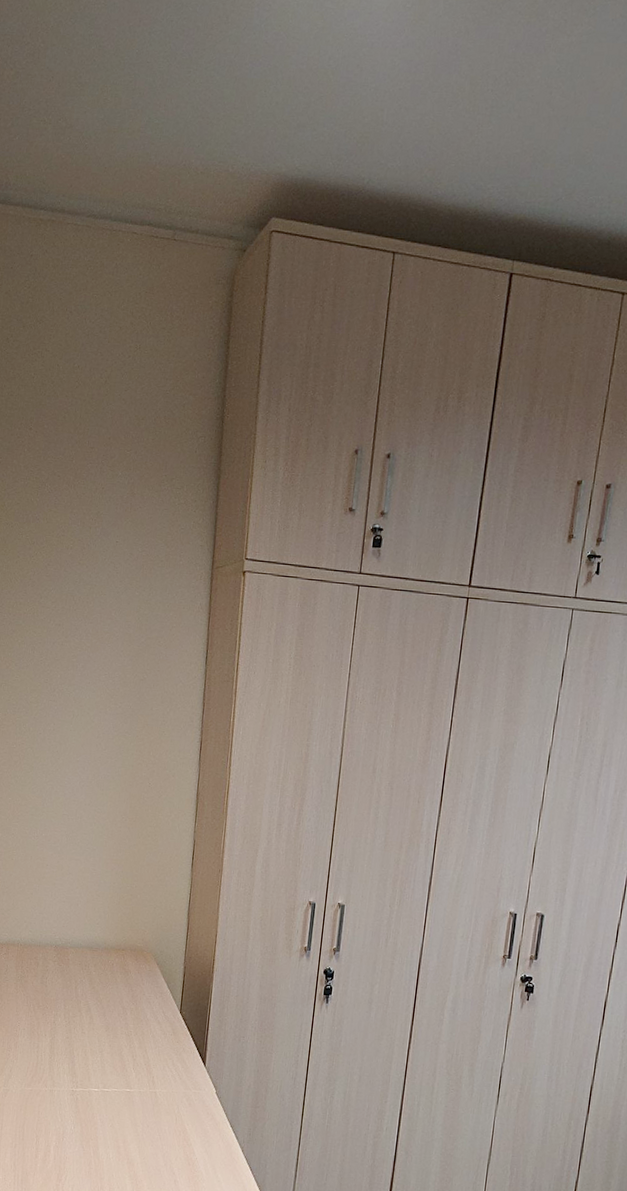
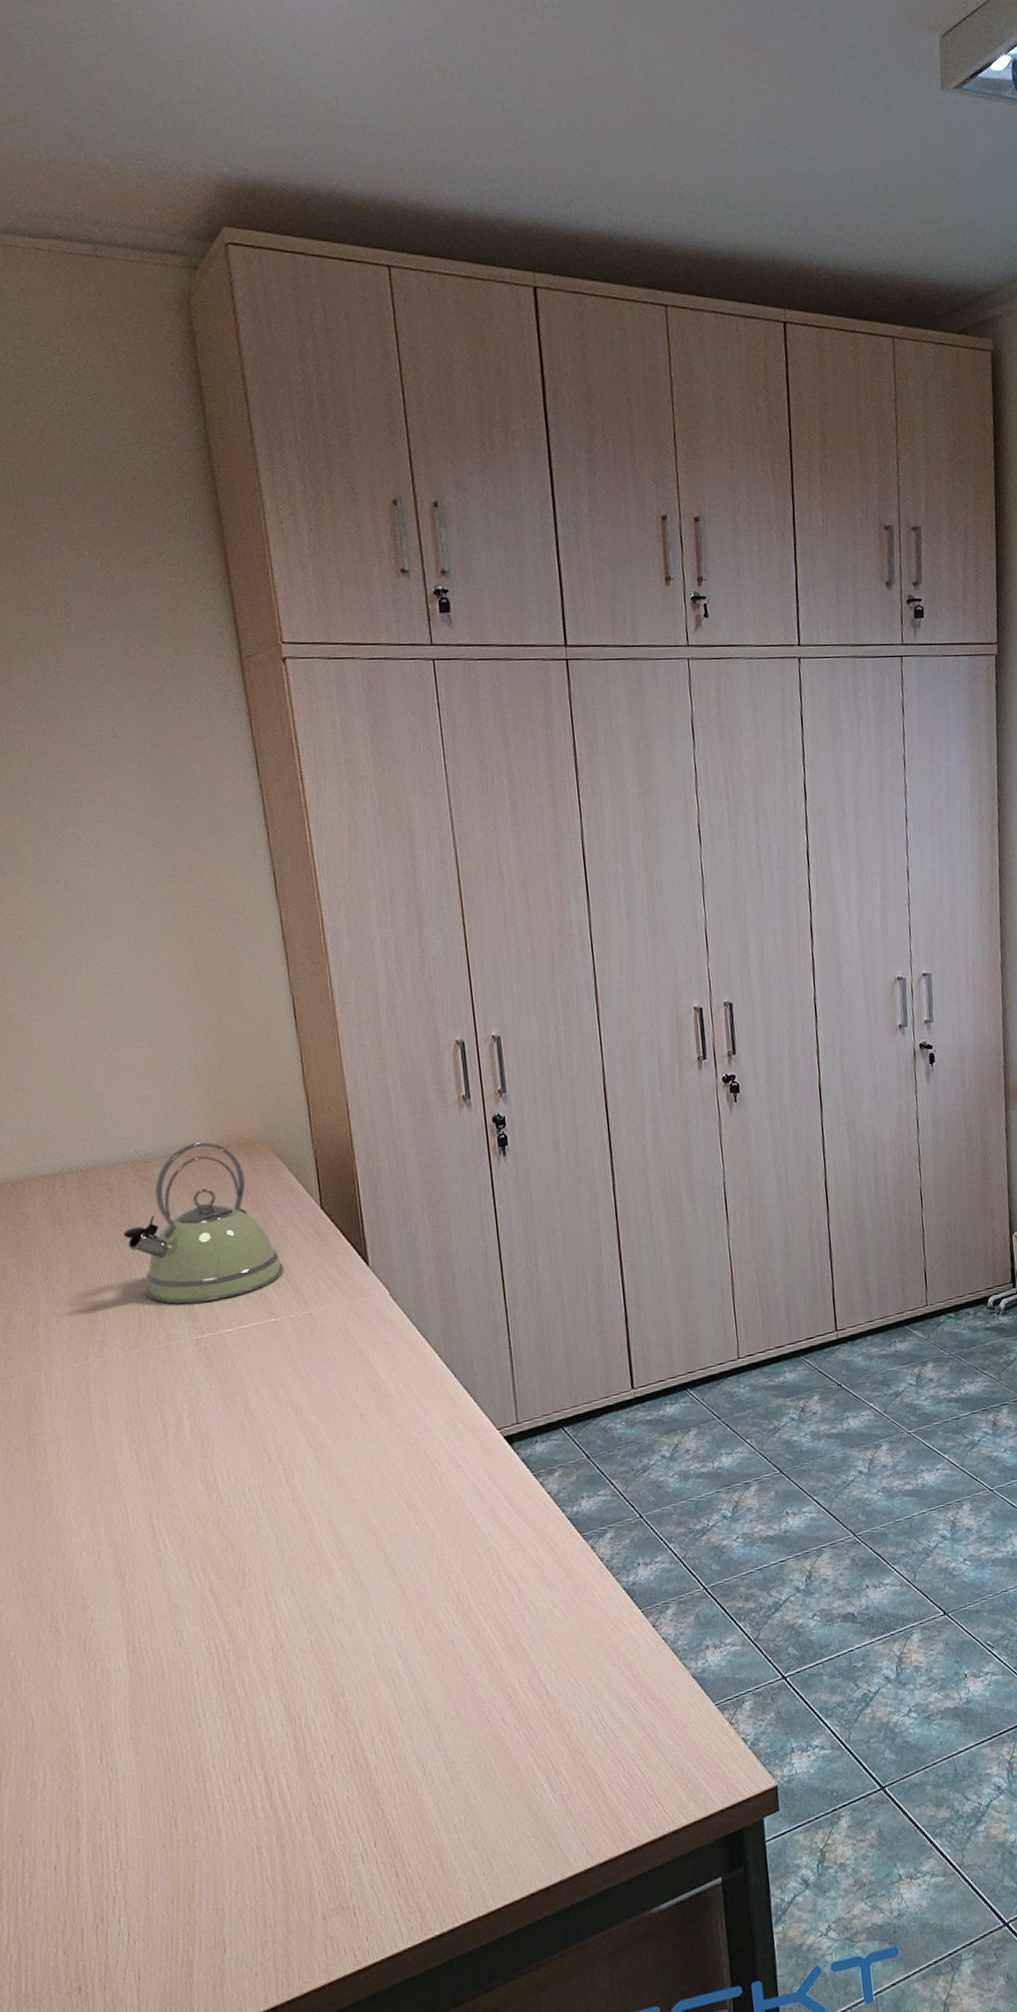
kettle: none [38,941,144,1065] -> present [122,1142,284,1304]

